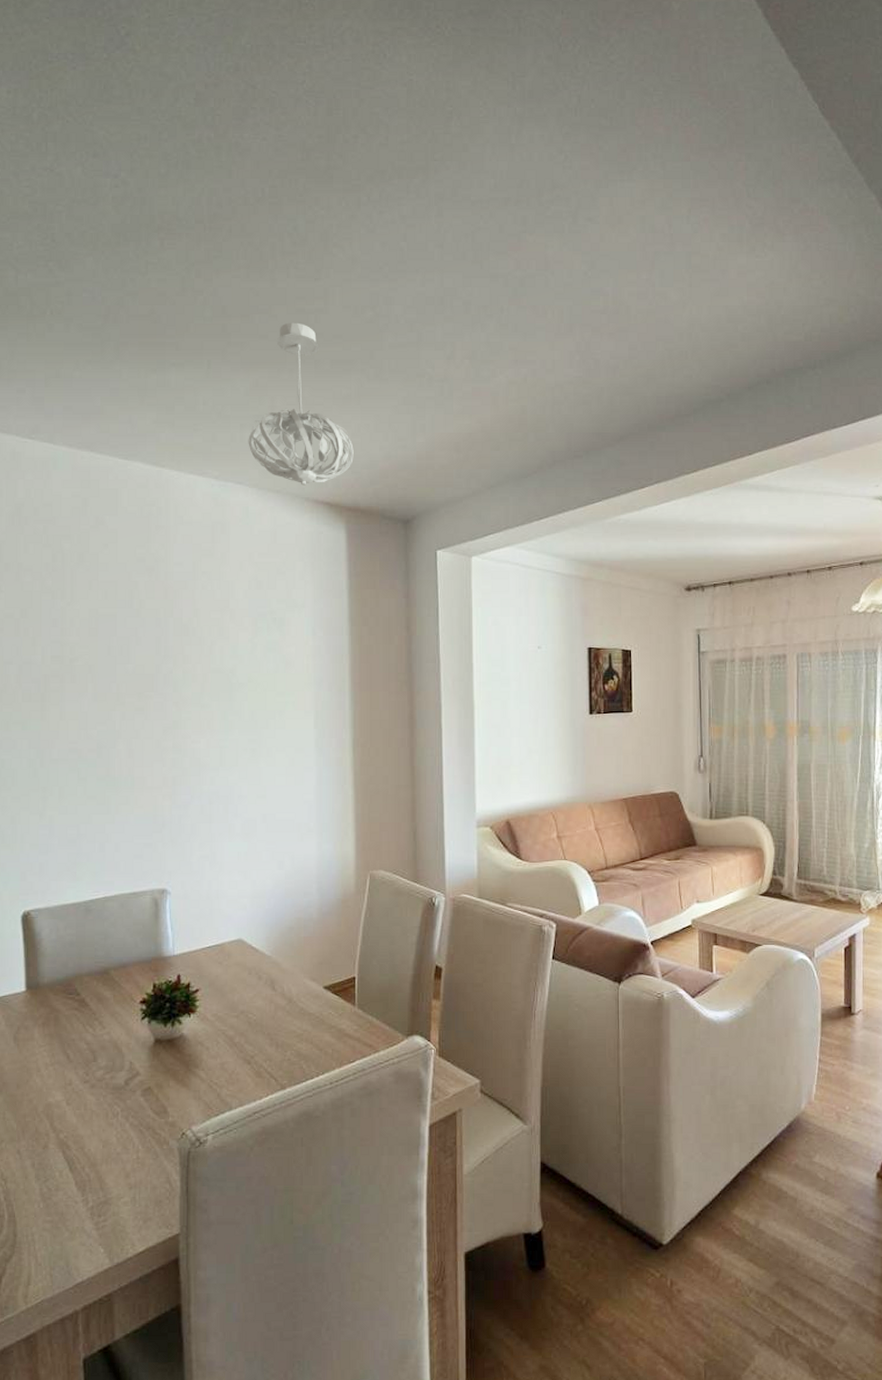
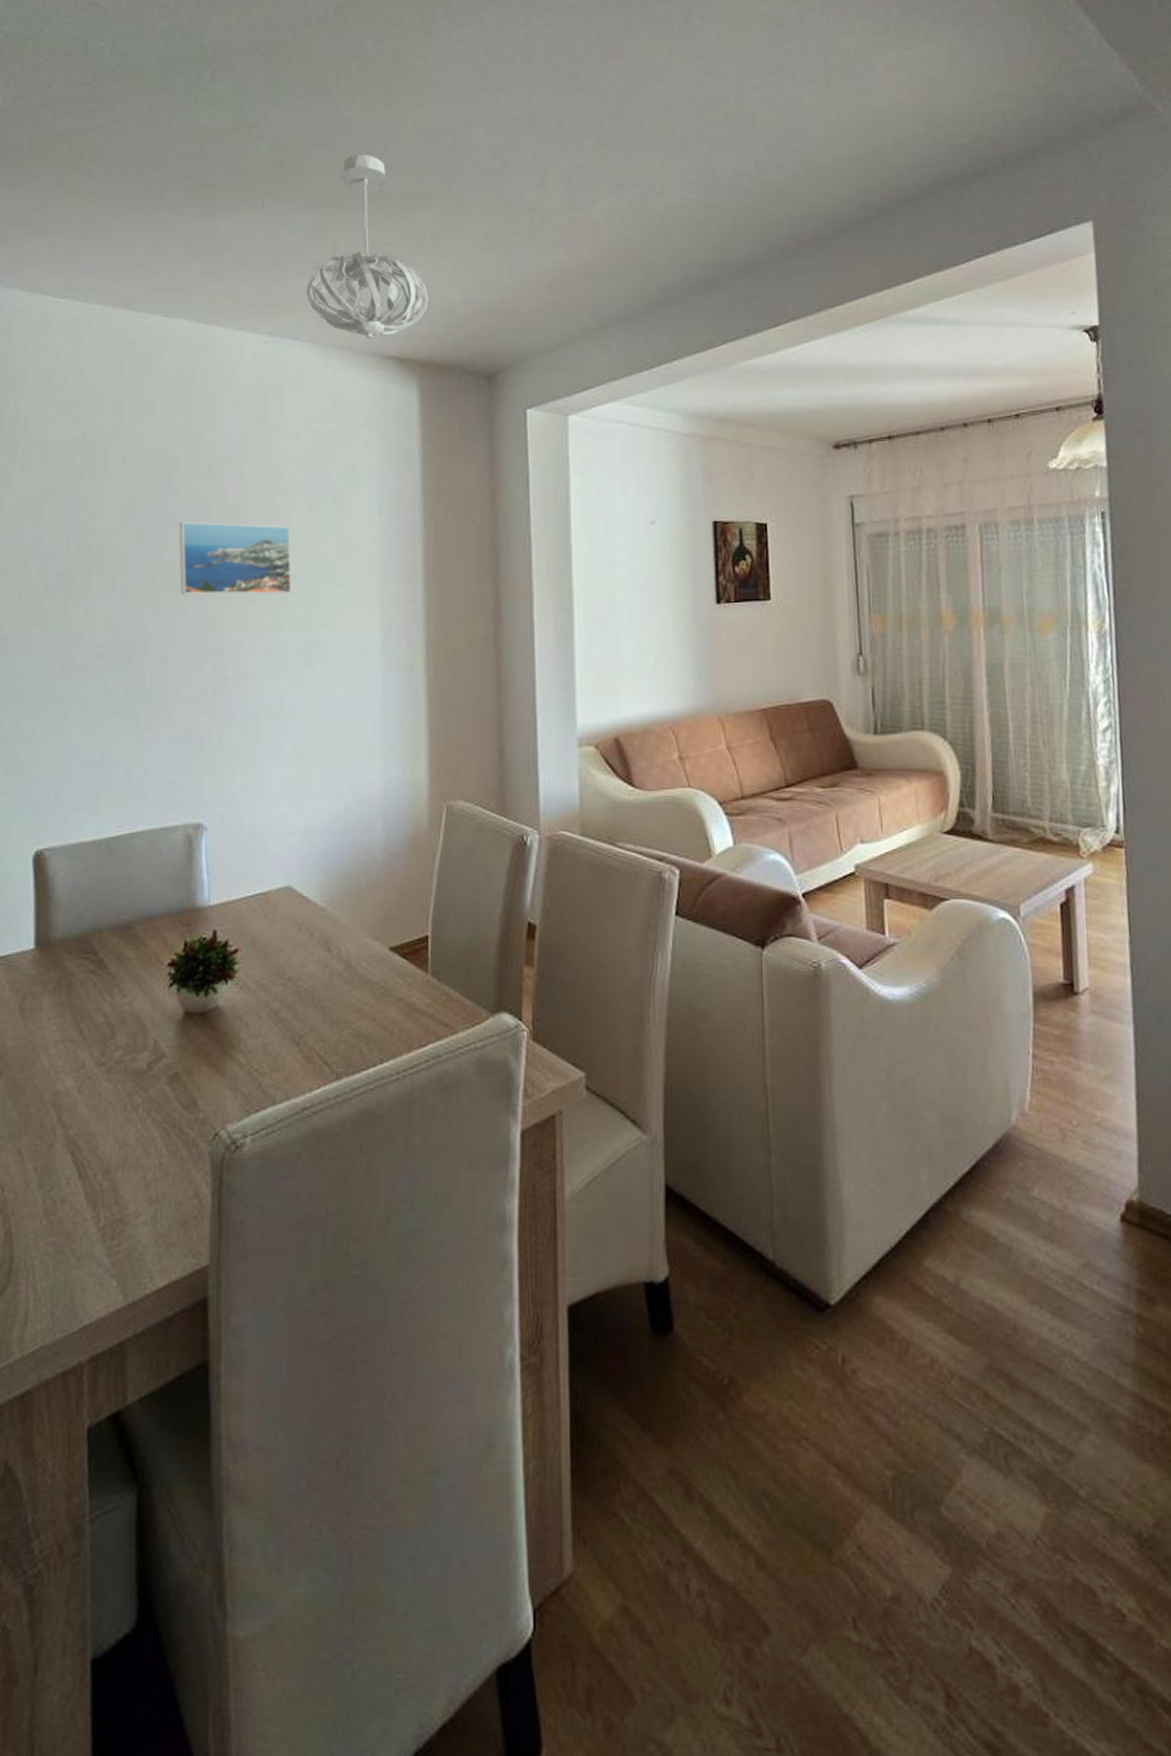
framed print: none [140,638,240,701] -> present [179,521,292,595]

